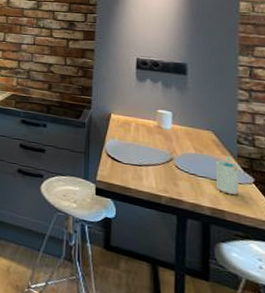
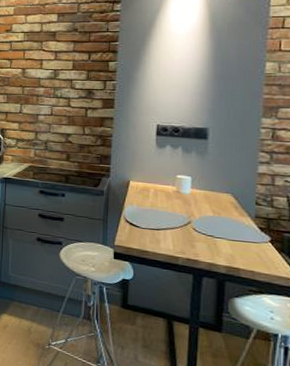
cup: present [216,156,241,196] -> none [233,217,258,254]

